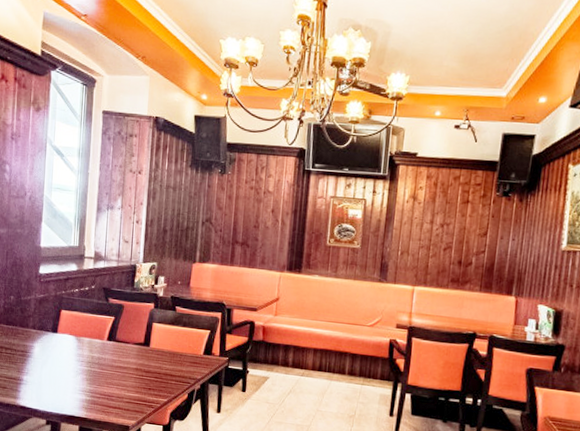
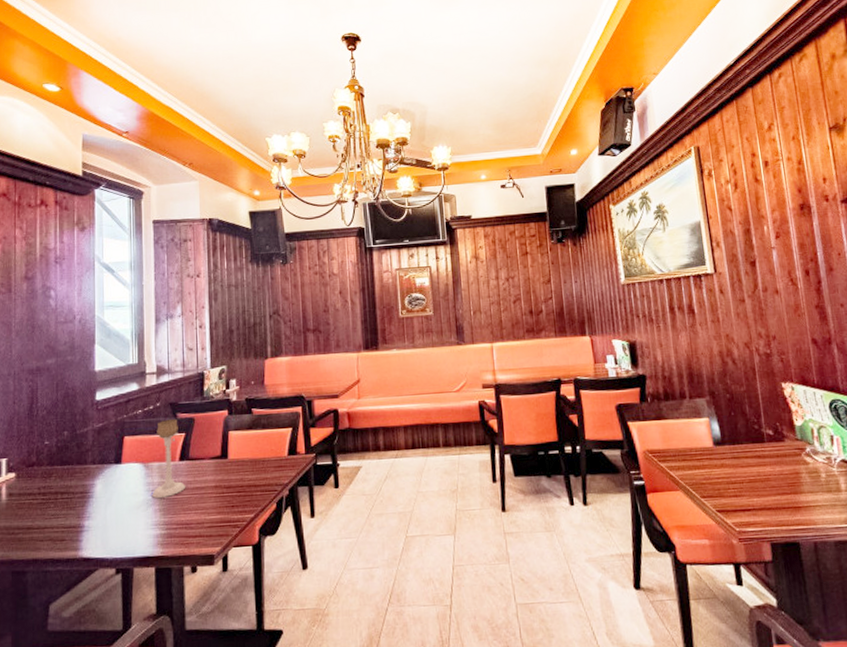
candle holder: none [81,302,111,370] -> present [152,419,186,498]

